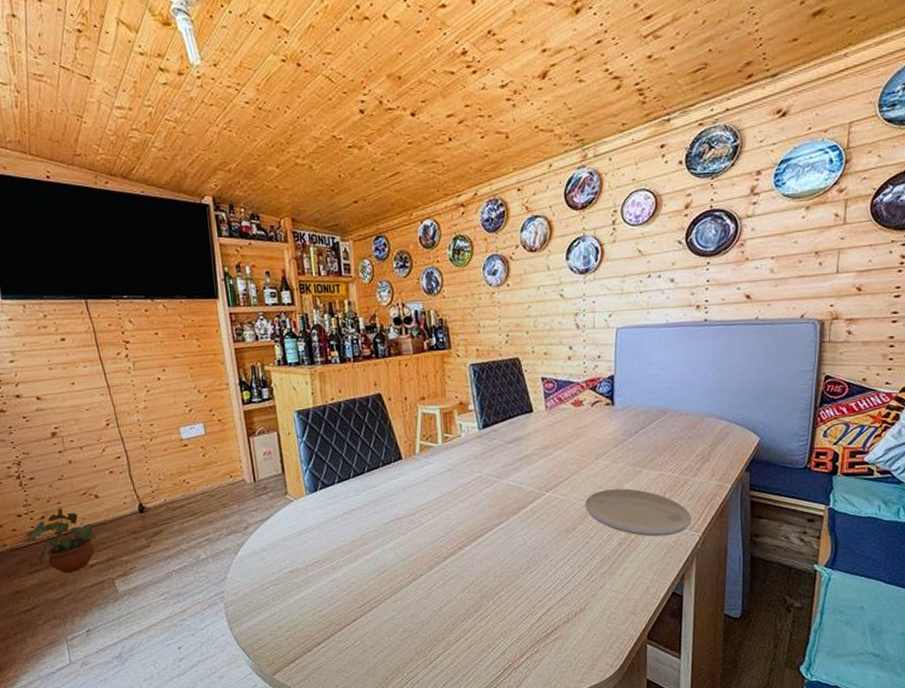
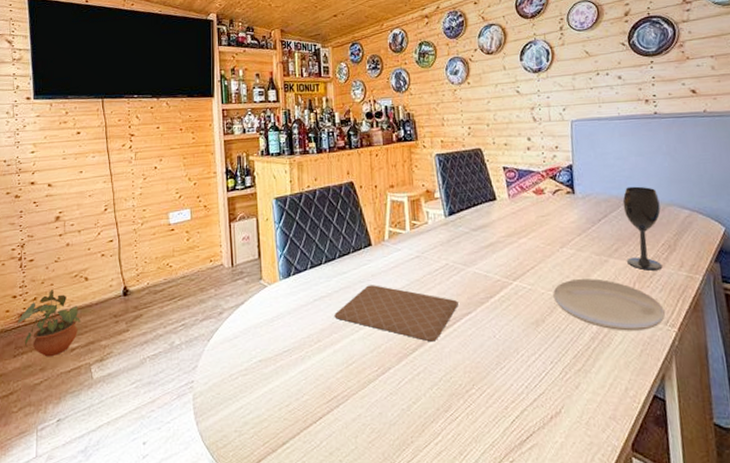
placemat: none [365,498,491,550] -> present [334,285,458,342]
wine glass: none [661,397,699,480] -> present [622,186,663,271]

